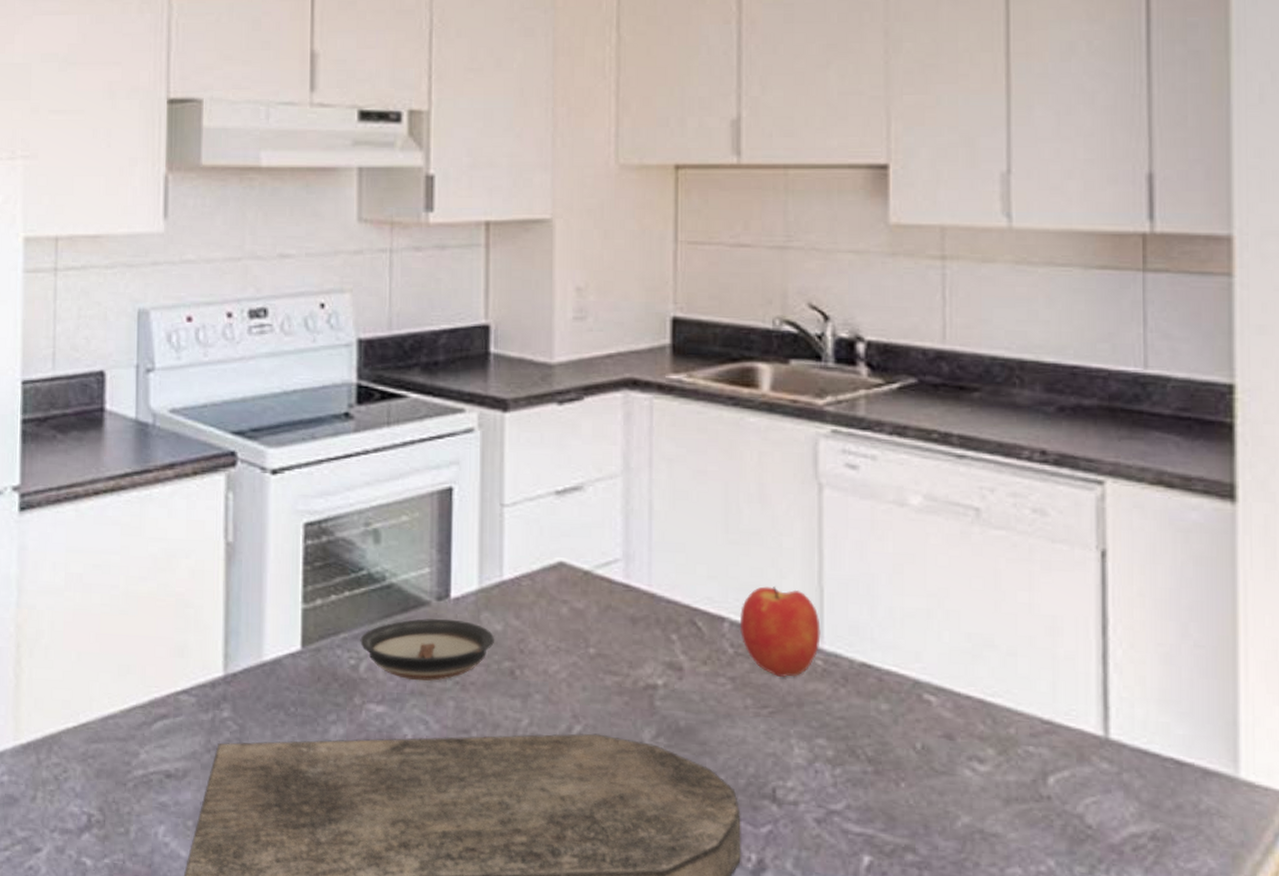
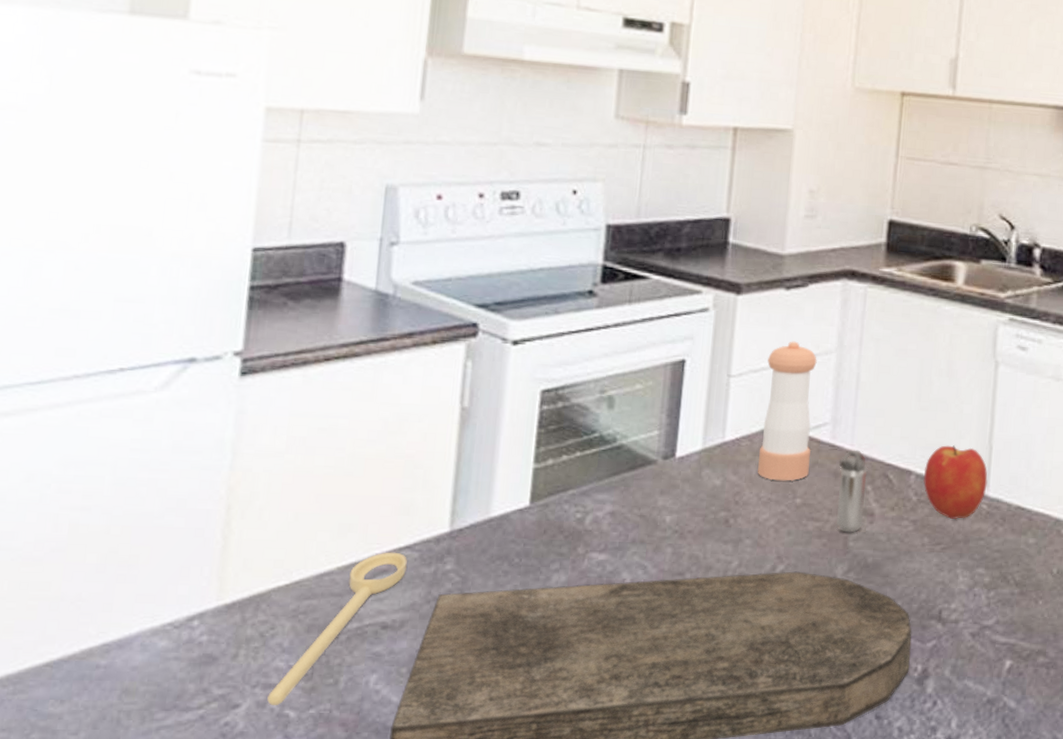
spoon: none [65,696,185,853] -> present [267,552,407,706]
saucer: present [360,618,494,681] -> none [587,475,713,531]
pepper shaker: none [543,464,601,628] -> present [758,341,817,481]
shaker: none [637,591,672,690] -> present [836,449,869,533]

